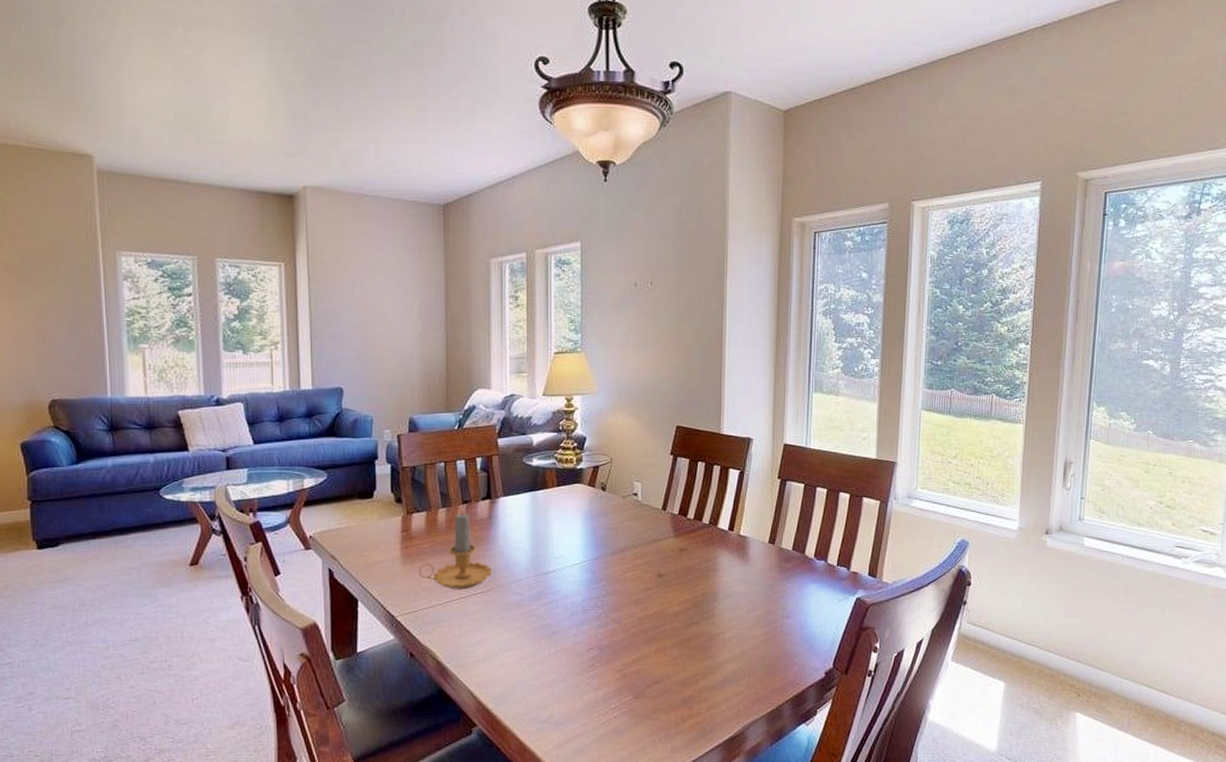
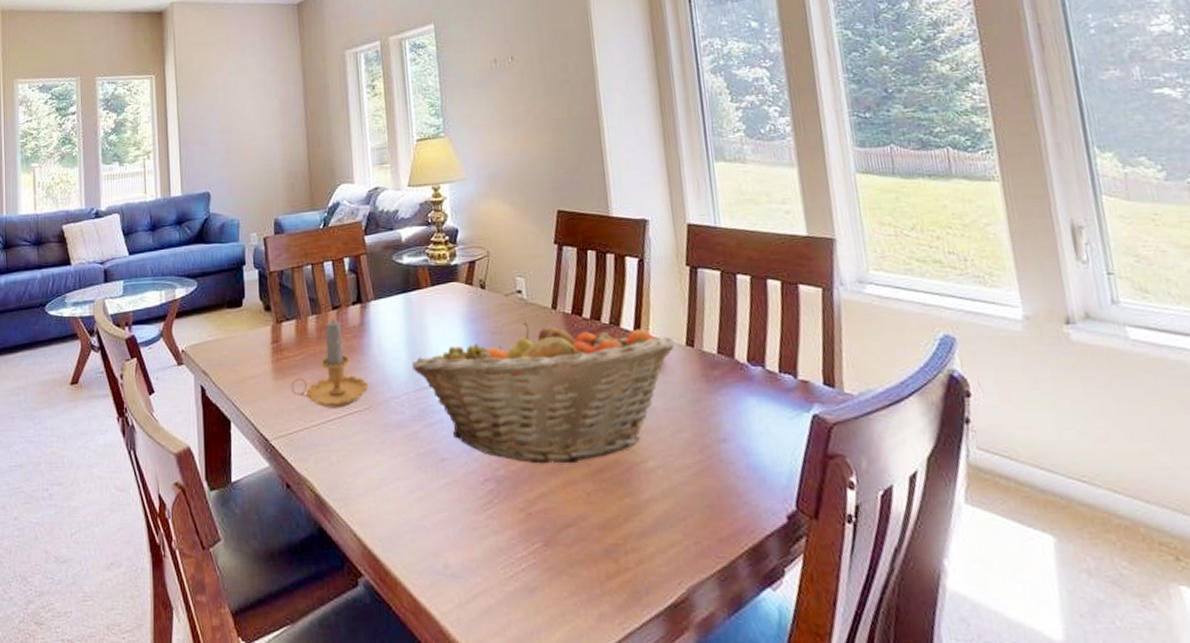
fruit basket: none [534,520,760,636] -> present [412,322,675,464]

